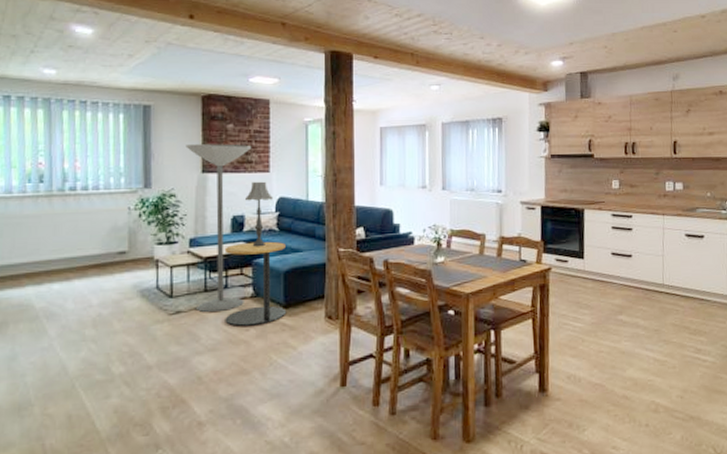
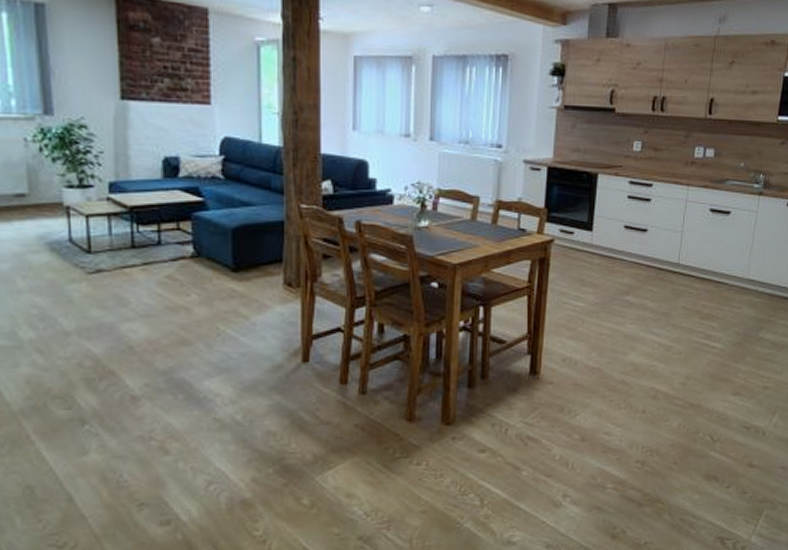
floor lamp: present [186,144,252,312] -> none [97,61,186,272]
side table: present [224,241,287,326] -> none [155,190,236,290]
table lamp: present [245,181,273,247] -> none [180,115,216,198]

